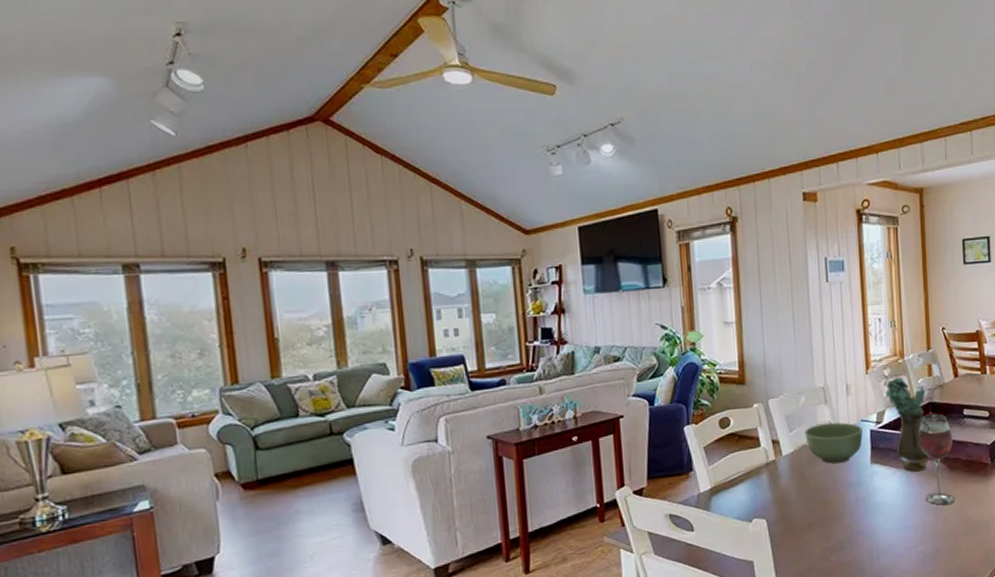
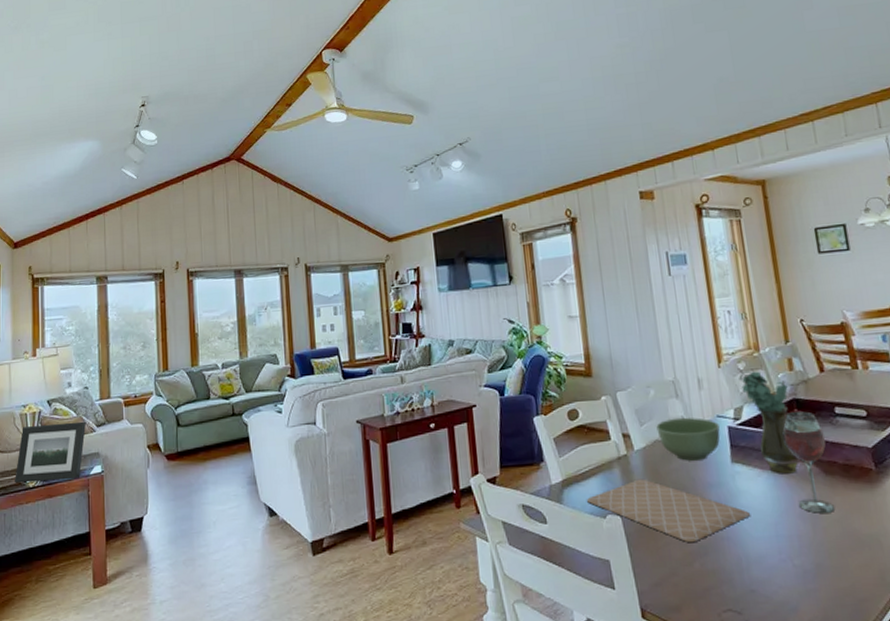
picture frame: none [16,448,123,529] -> present [15,421,87,483]
placemat: none [733,482,883,540] -> present [586,478,750,543]

